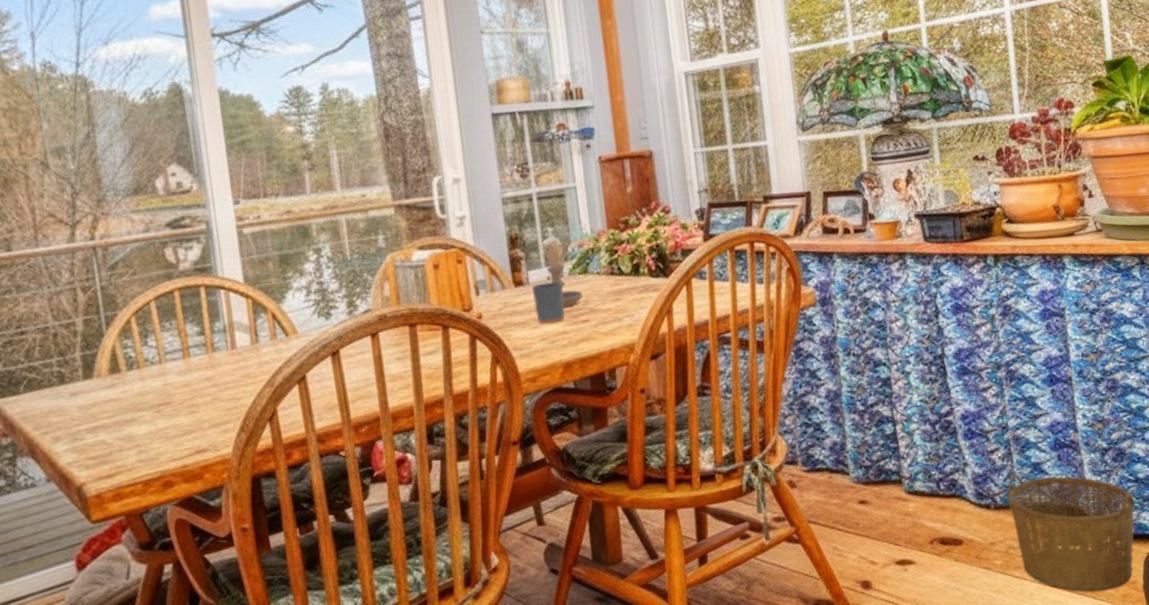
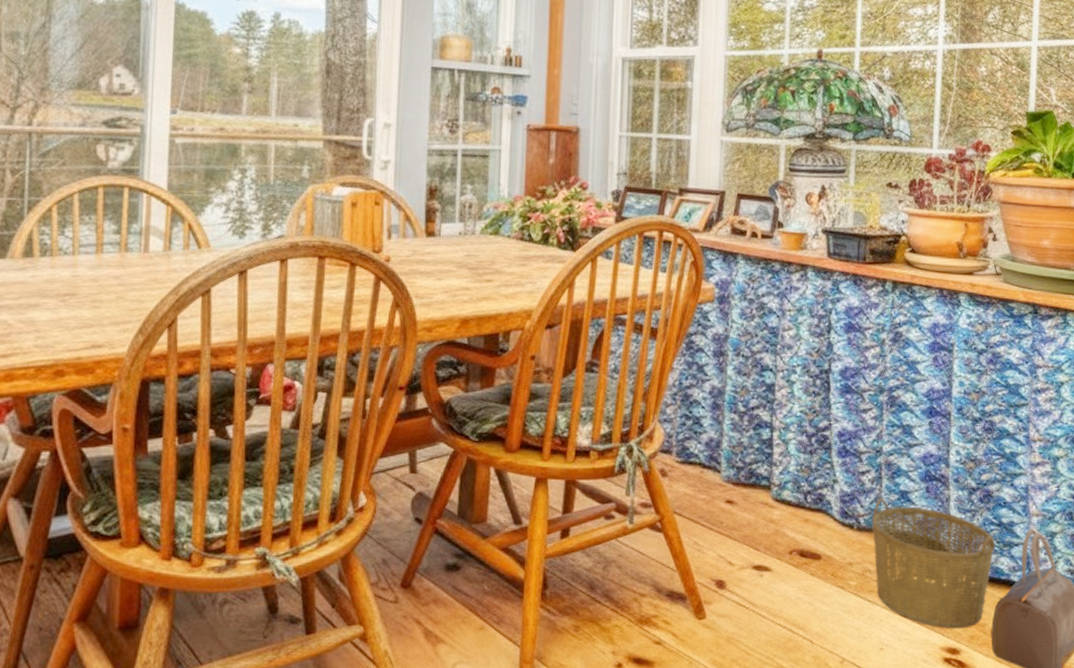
mug: present [532,281,565,324] -> none [442,237,472,277]
candle: present [546,239,583,307] -> none [460,196,490,264]

